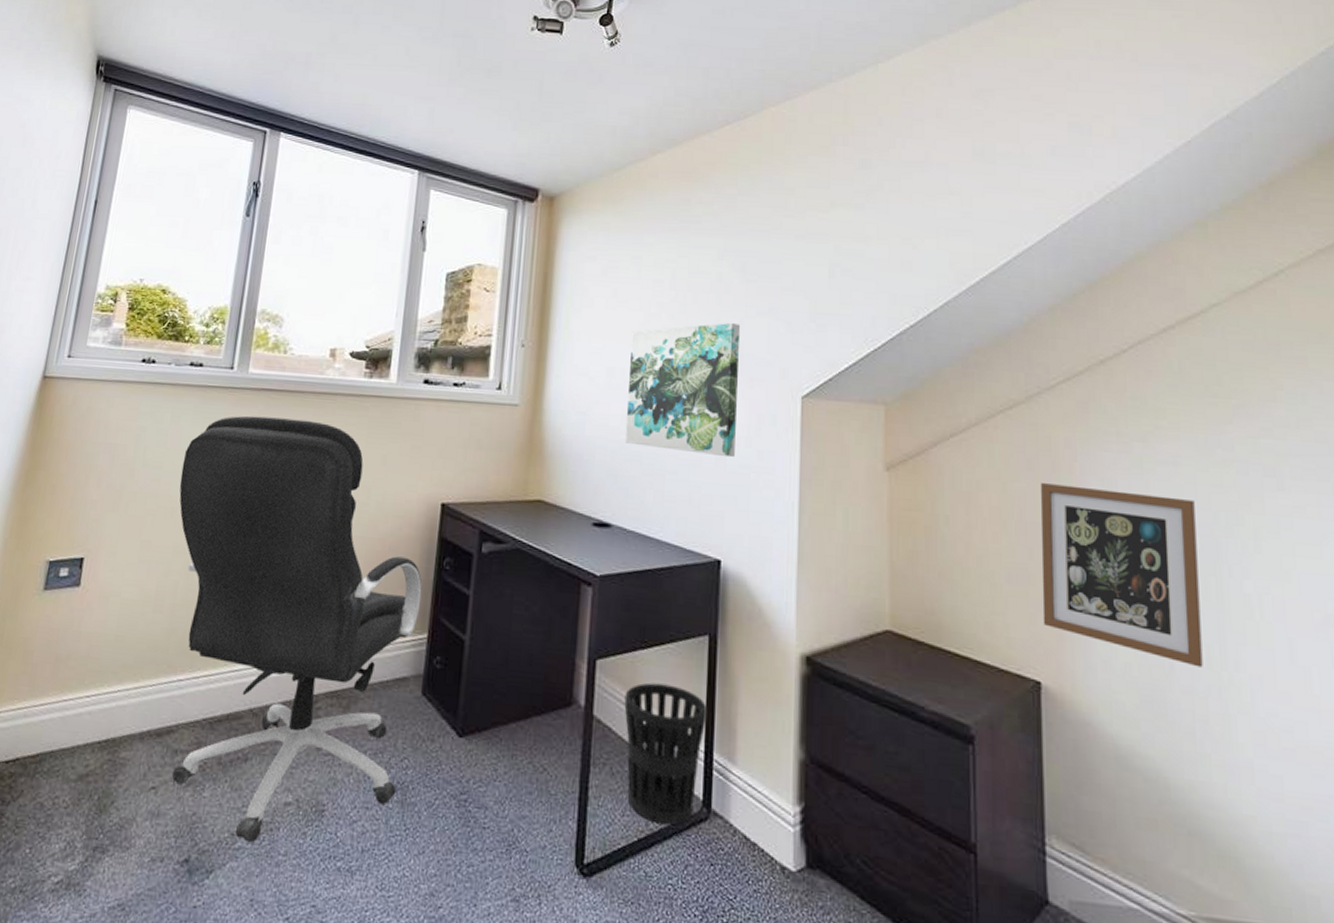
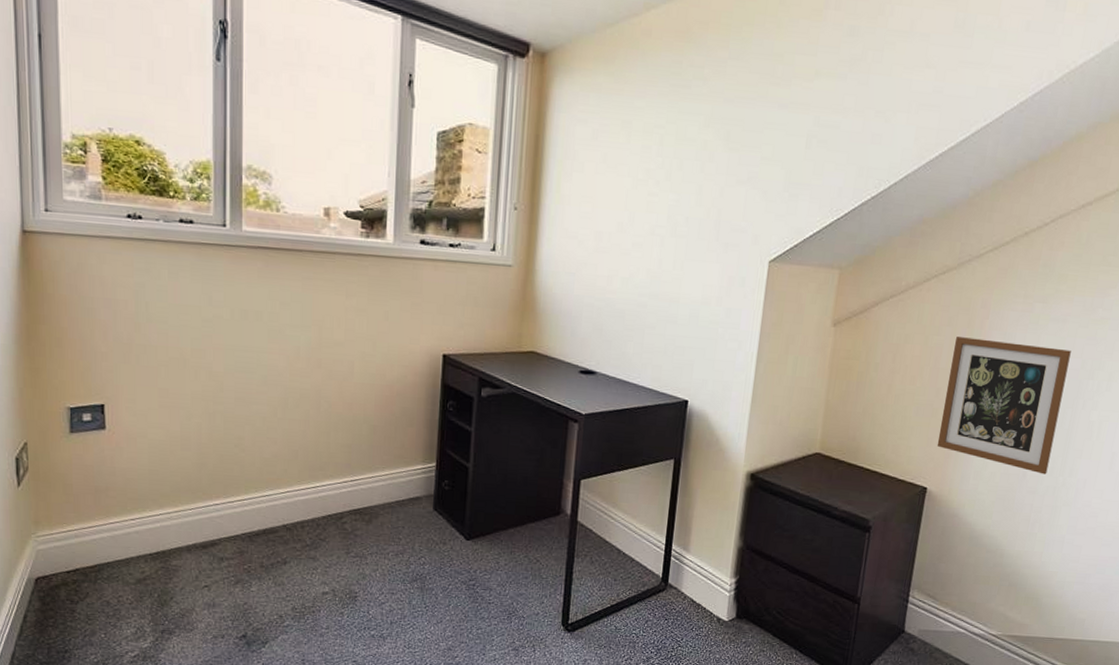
office chair: present [172,416,422,843] -> none [188,273,429,622]
wall art: present [624,323,741,458] -> none [609,190,721,315]
wastebasket: present [624,682,708,825] -> none [603,496,670,595]

